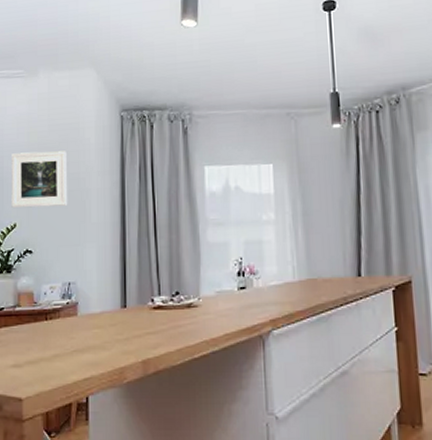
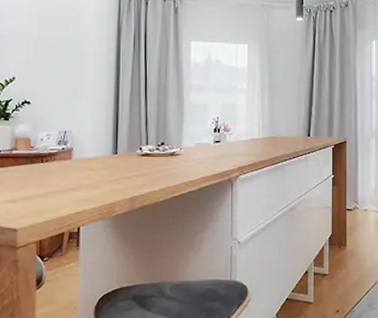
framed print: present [11,151,68,209] -> none [10,14,67,64]

